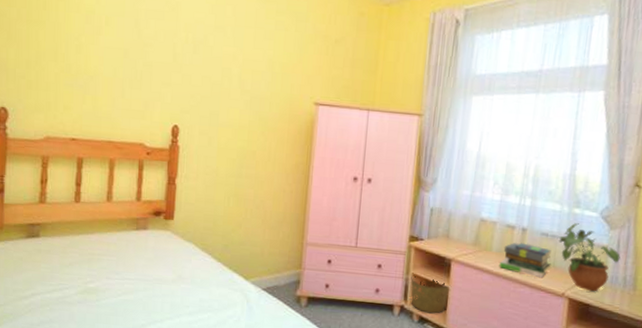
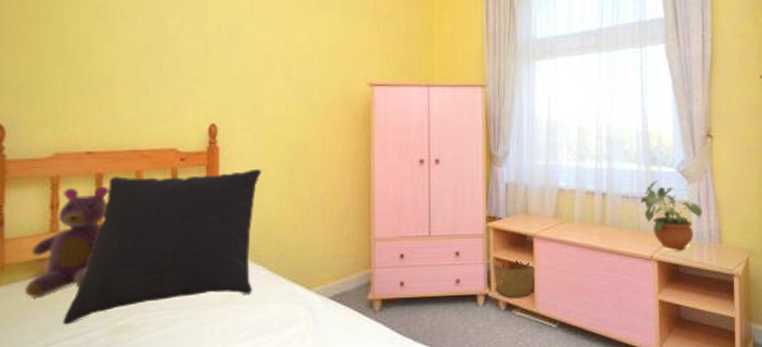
teddy bear: none [18,167,87,255] -> present [25,186,109,297]
cushion: none [45,162,214,280] -> present [63,169,261,324]
books: present [499,242,552,278] -> none [583,208,636,244]

